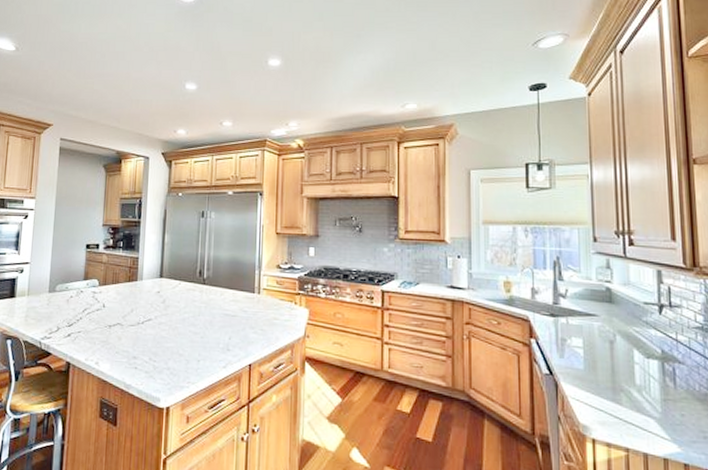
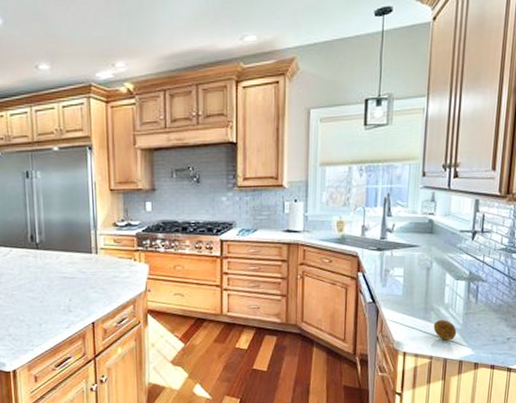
fruit: none [625,403,656,431] -> present [433,319,457,341]

